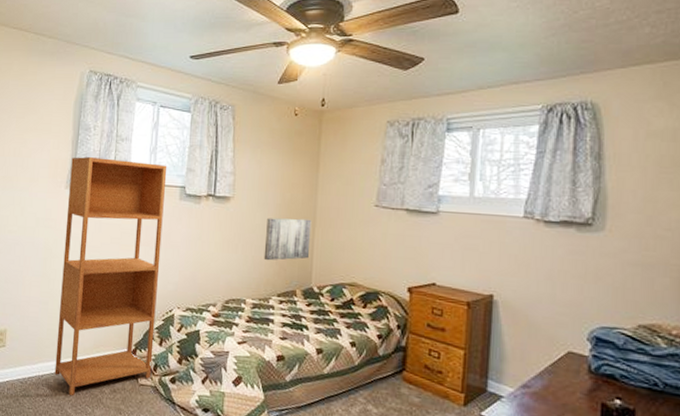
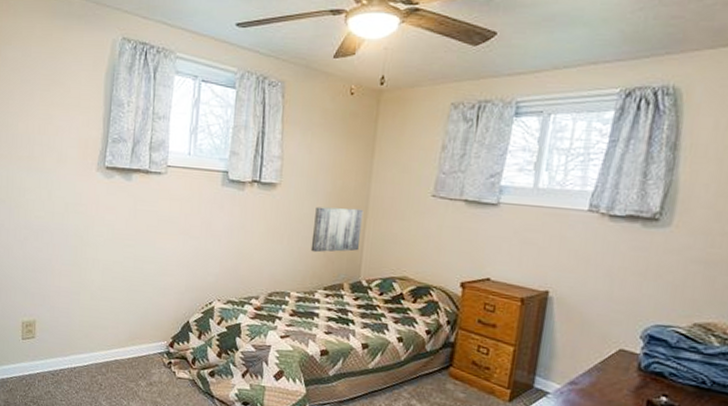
bookcase: present [54,157,167,396] -> none [88,136,209,389]

